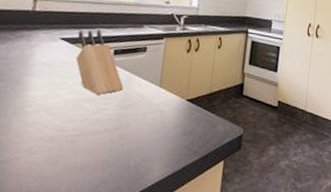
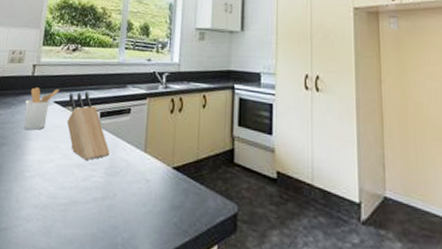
utensil holder: none [23,23,67,66] -> present [24,87,60,130]

